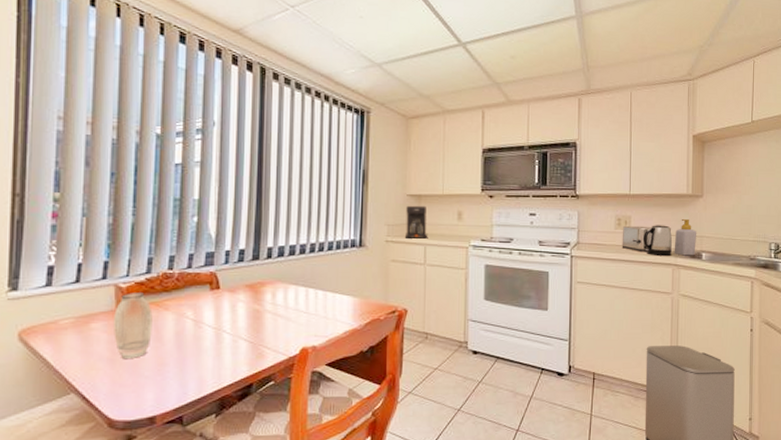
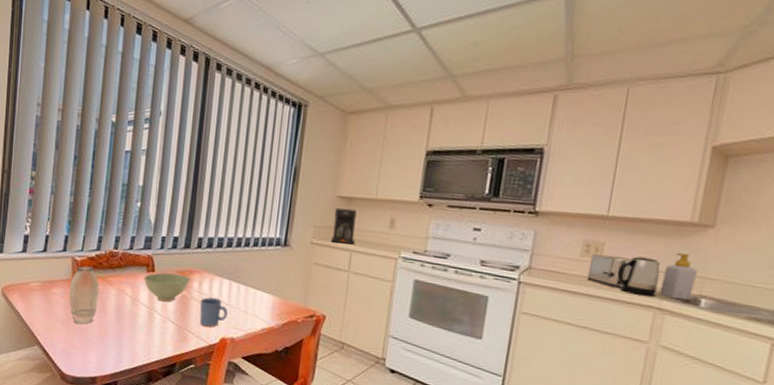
bowl: none [207,287,262,320] -> present [144,272,190,302]
mug: none [274,308,306,339] -> present [199,297,228,327]

